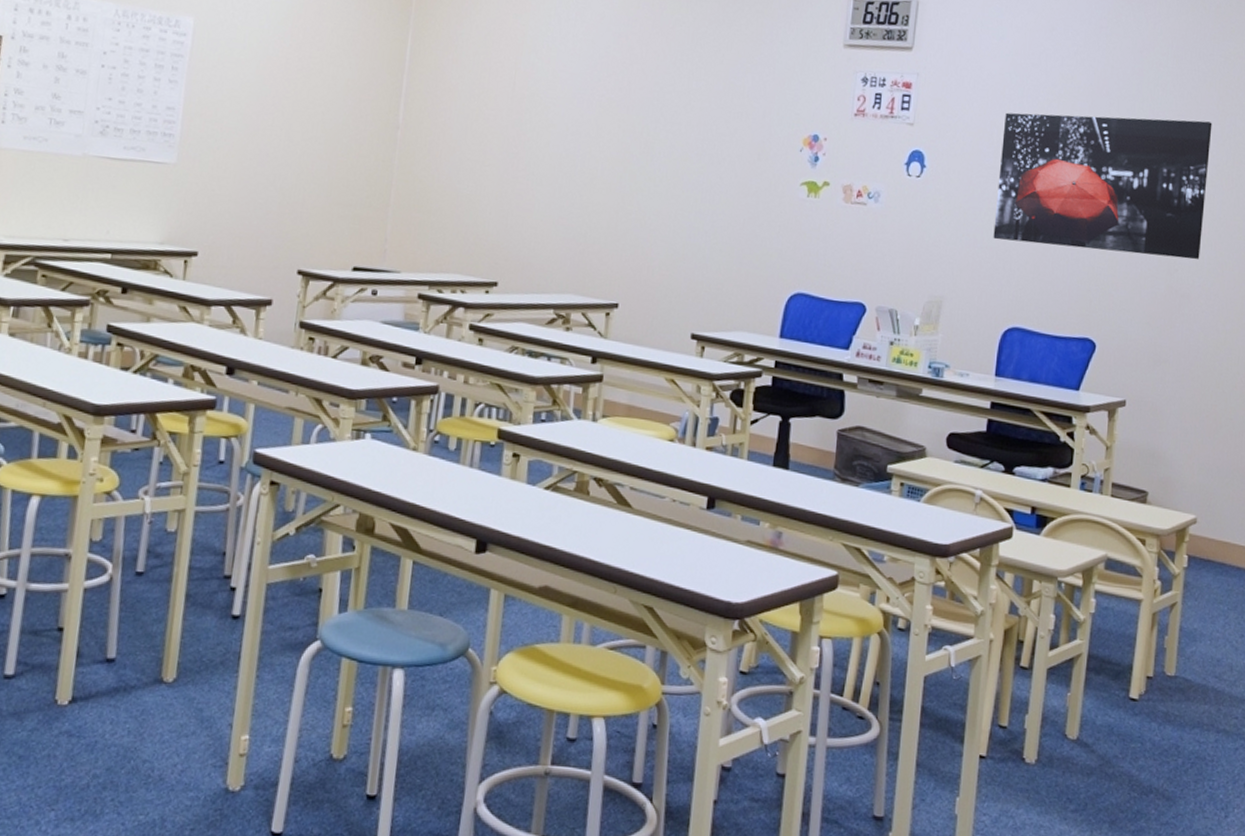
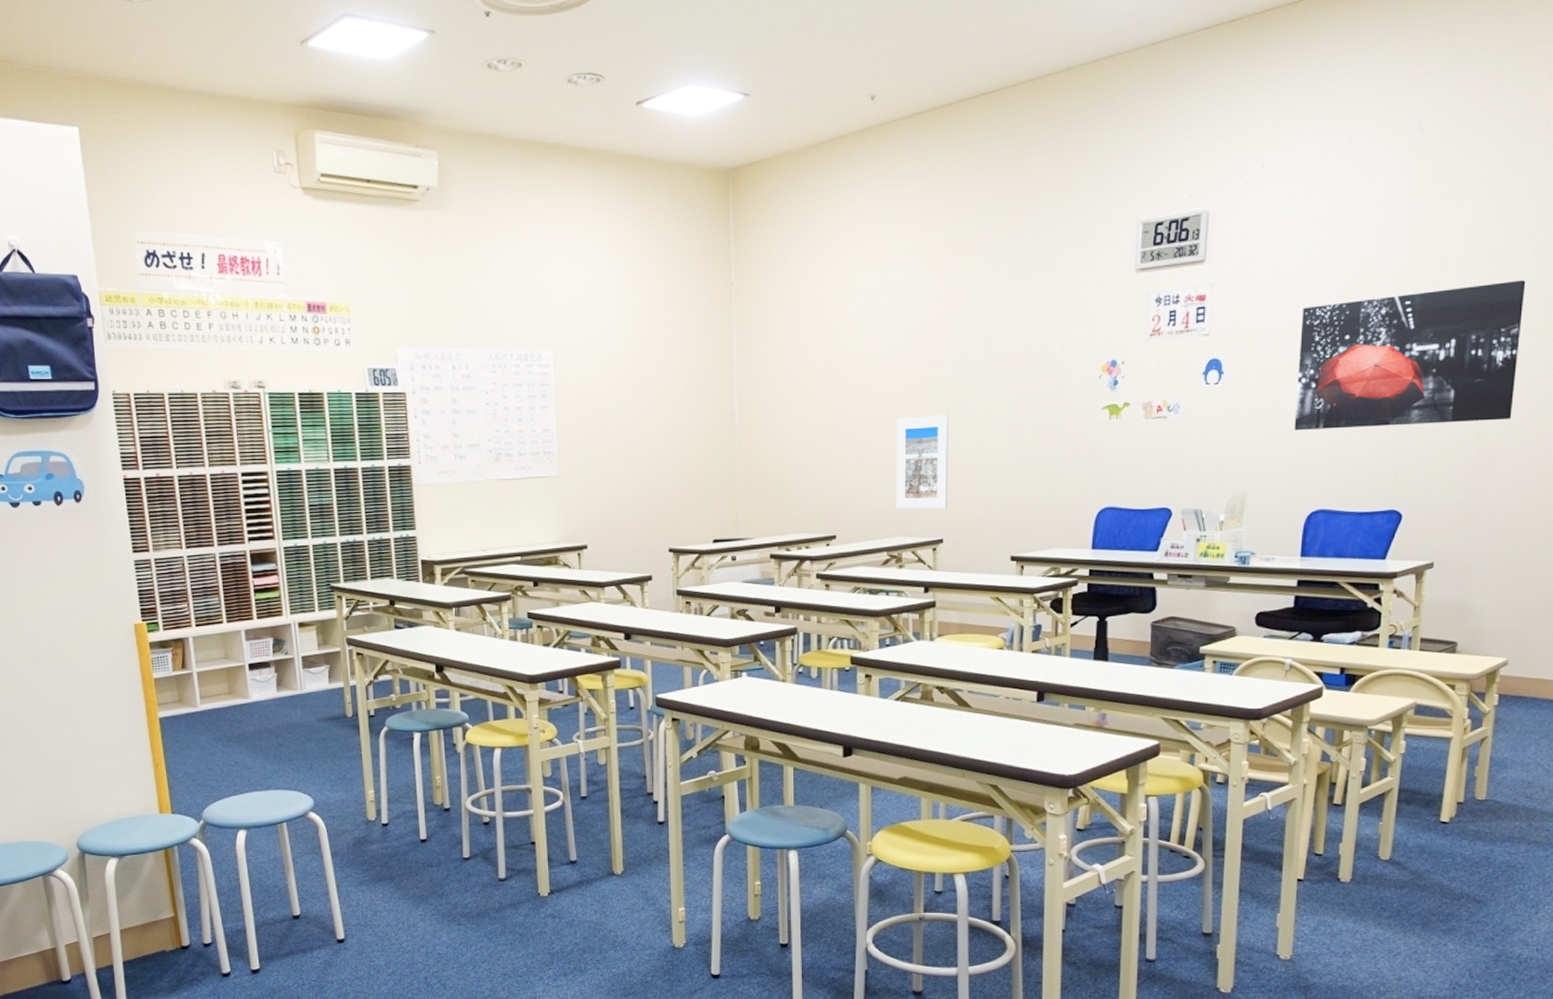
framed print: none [568,160,638,270] -> present [895,415,948,509]

